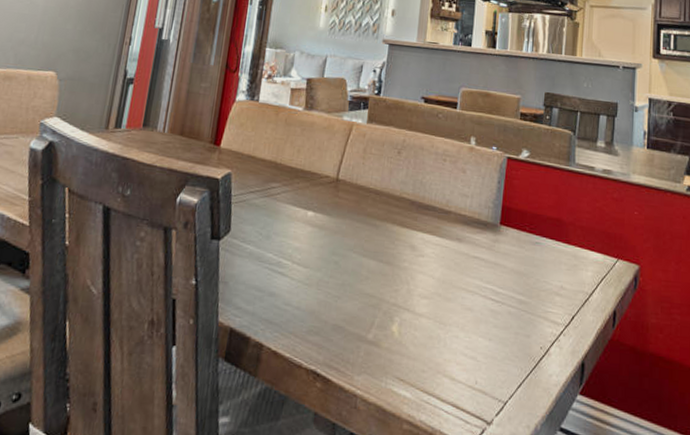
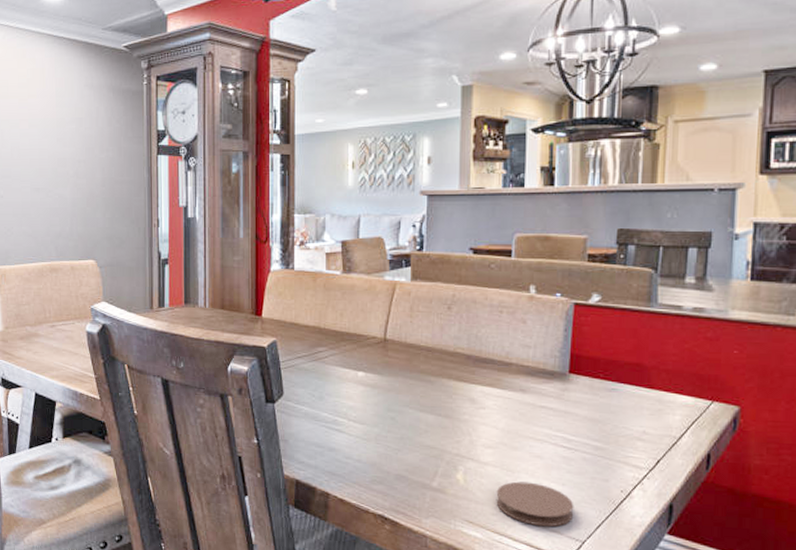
coaster: none [427,335,499,386] -> present [496,481,574,527]

